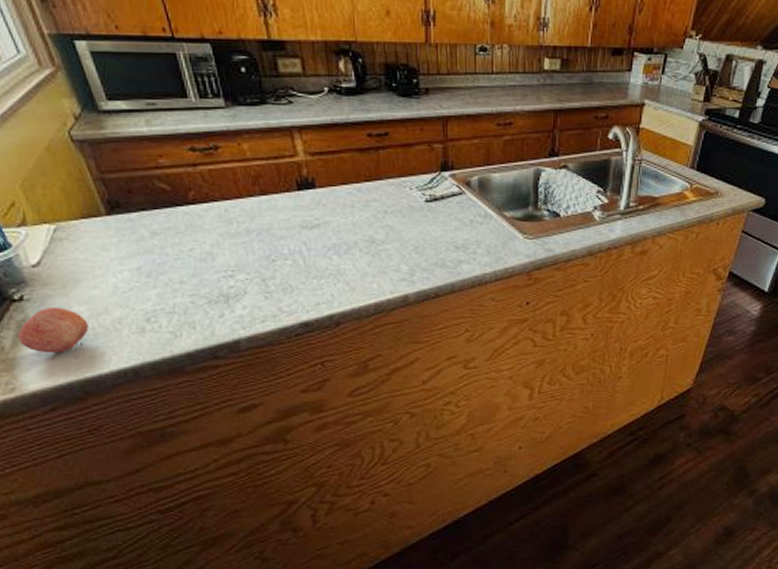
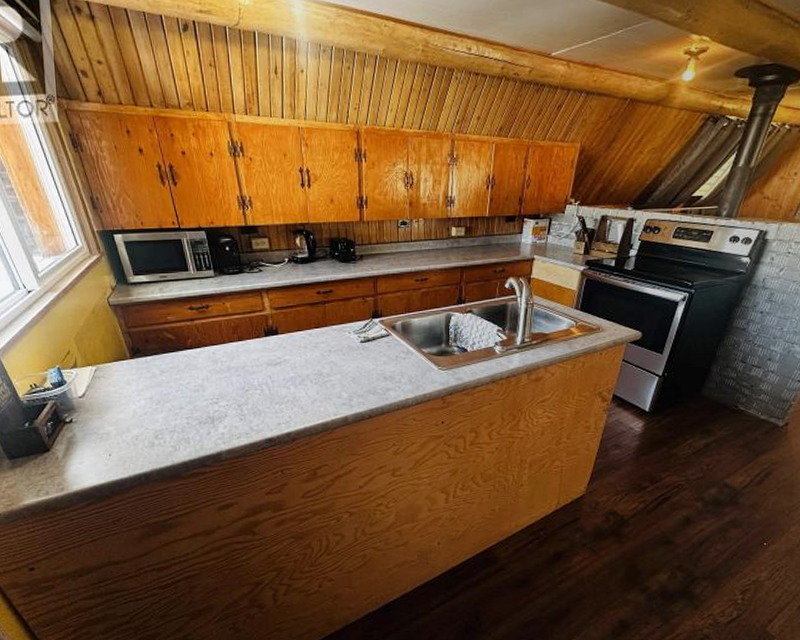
fruit: present [18,306,89,354] -> none [68,427,115,462]

